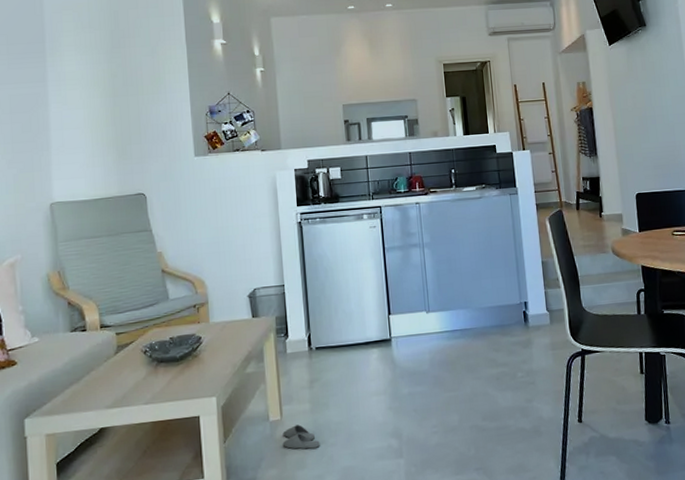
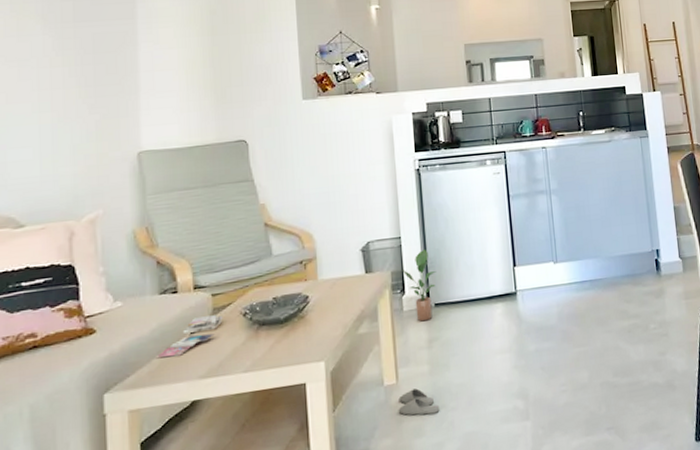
magazine: none [68,352,126,388] -> present [156,315,223,358]
potted plant: none [285,296,317,364] -> present [402,249,436,322]

